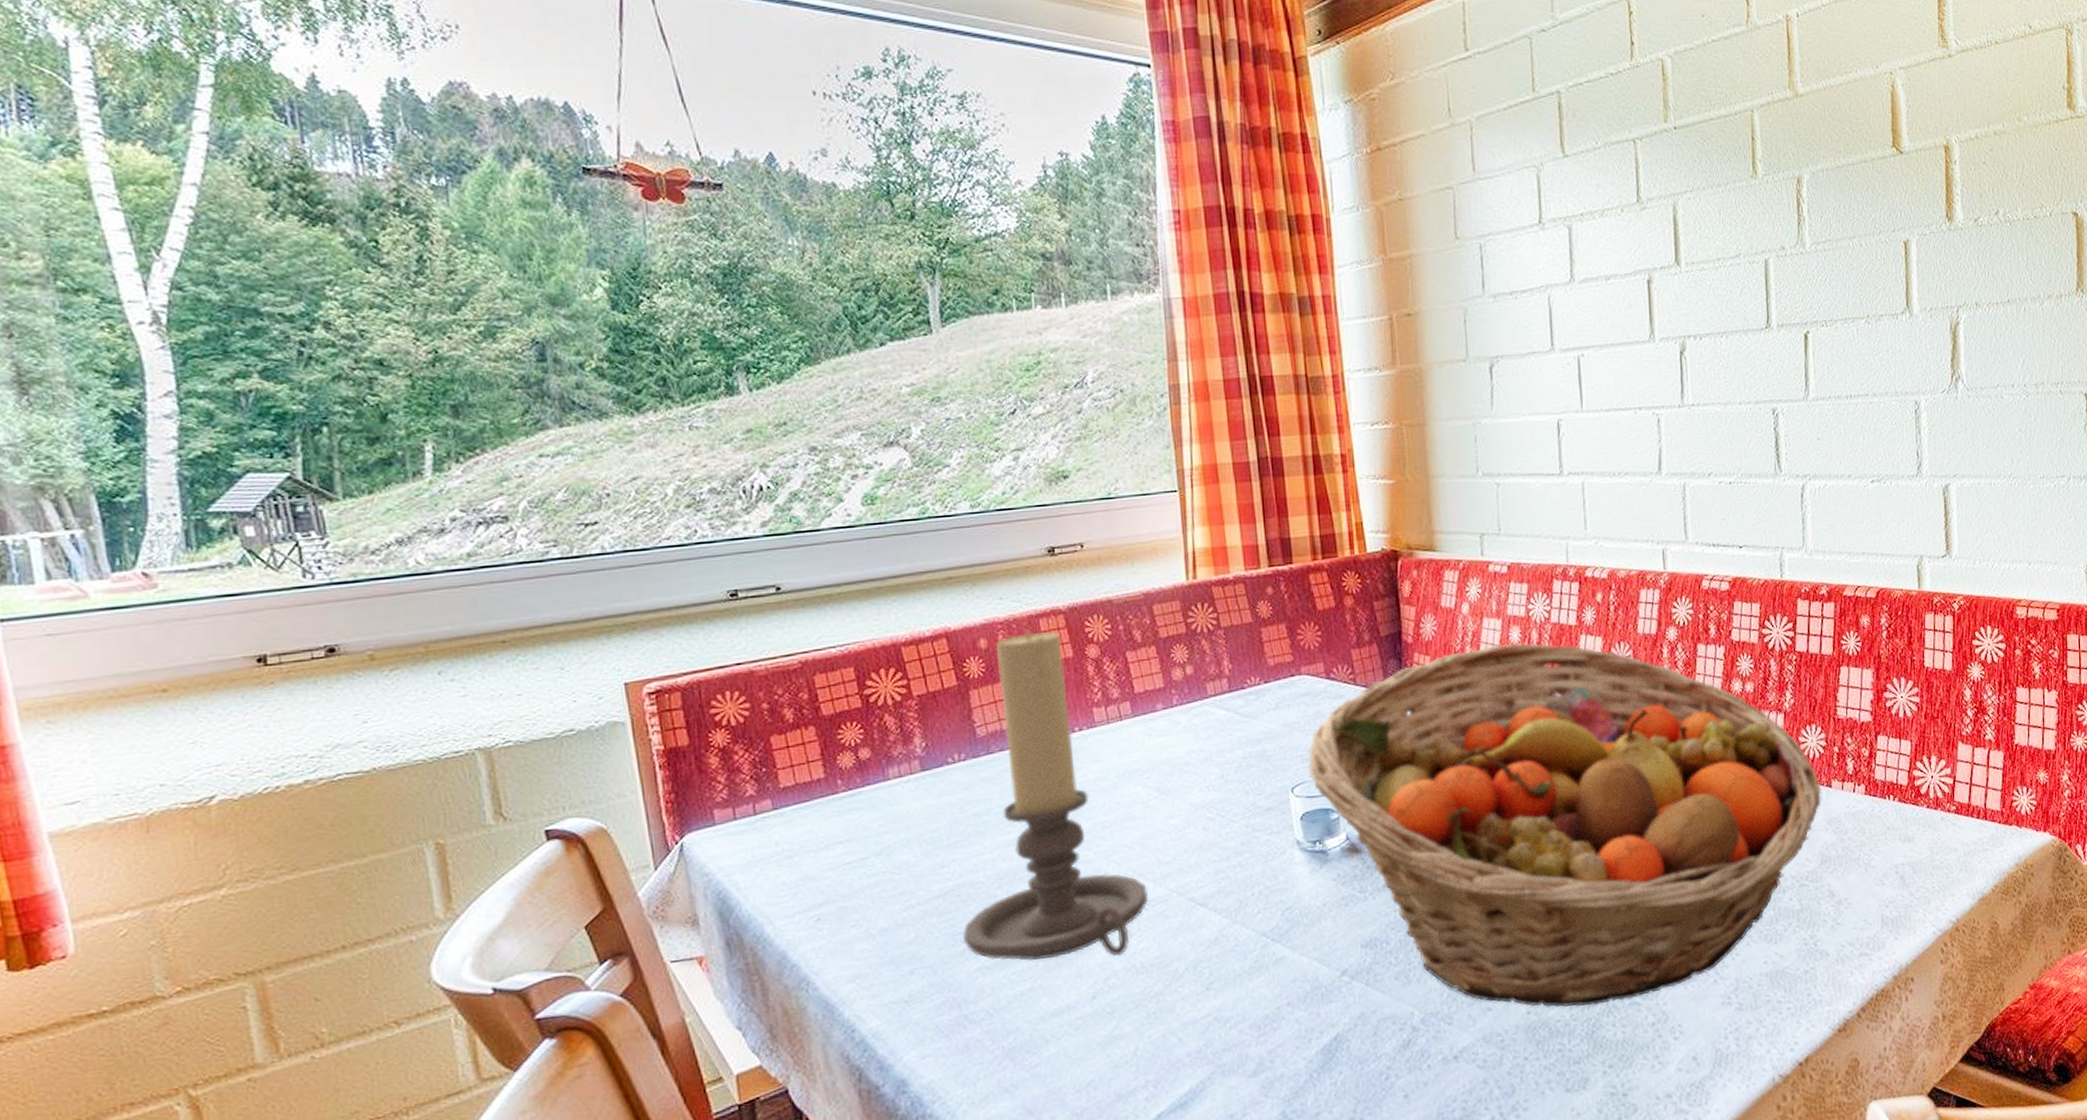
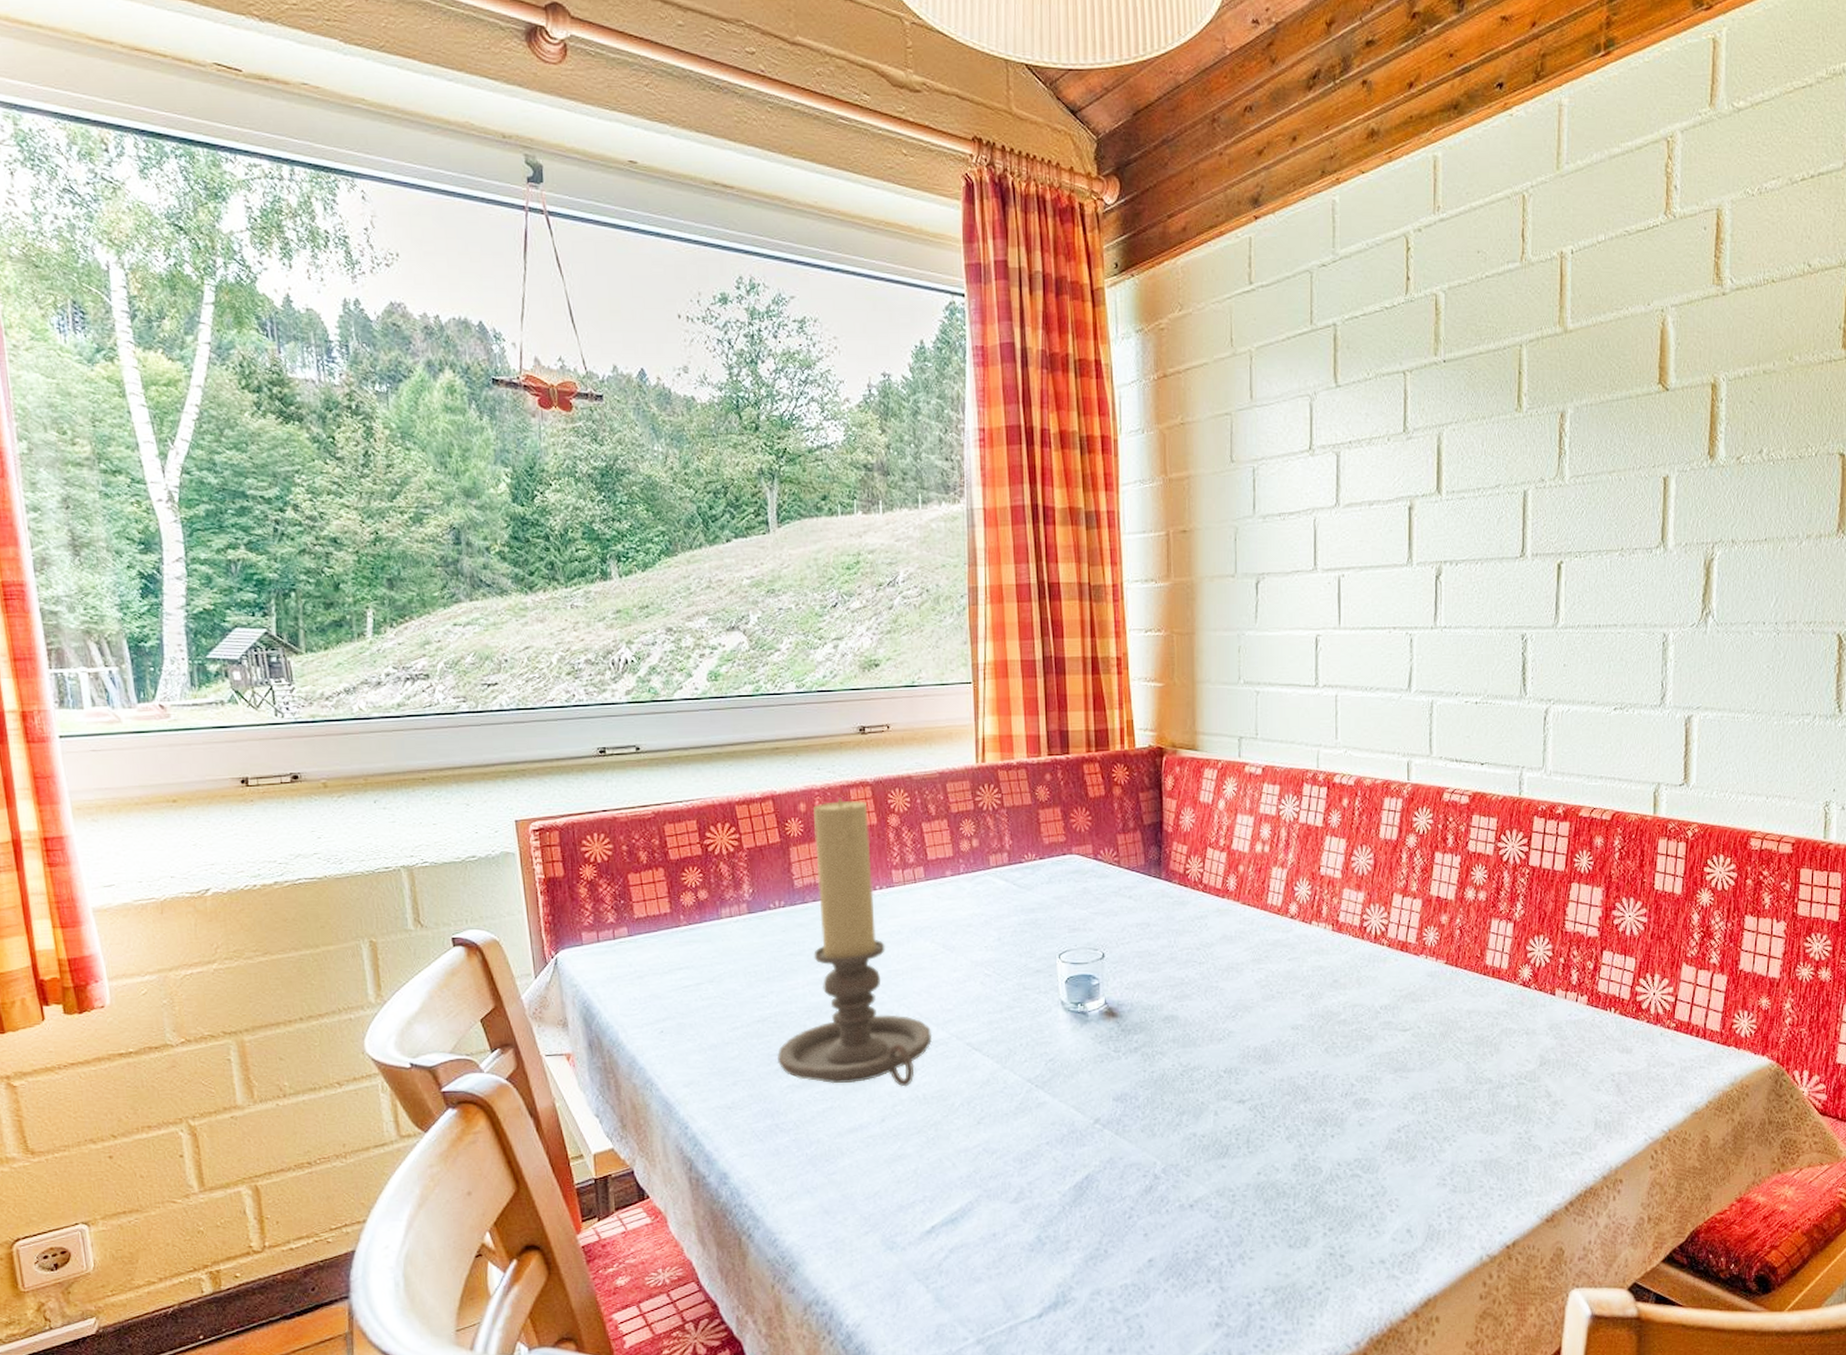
fruit basket: present [1308,642,1821,1008] -> none [1074,839,1545,1173]

